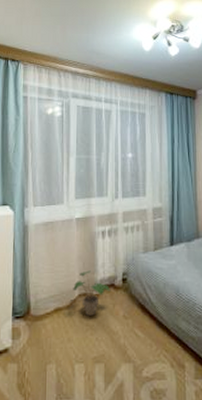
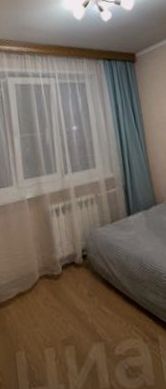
potted plant: present [73,270,111,316] -> none [33,250,72,298]

